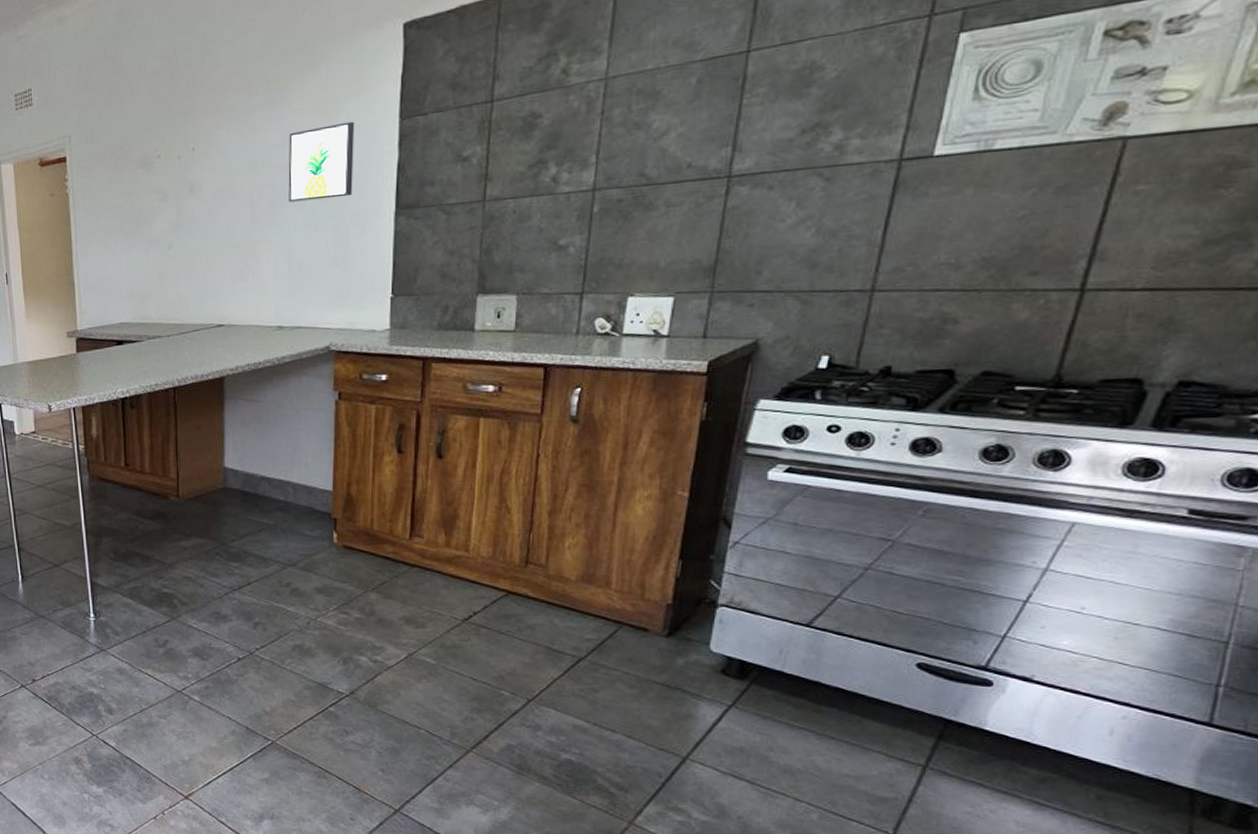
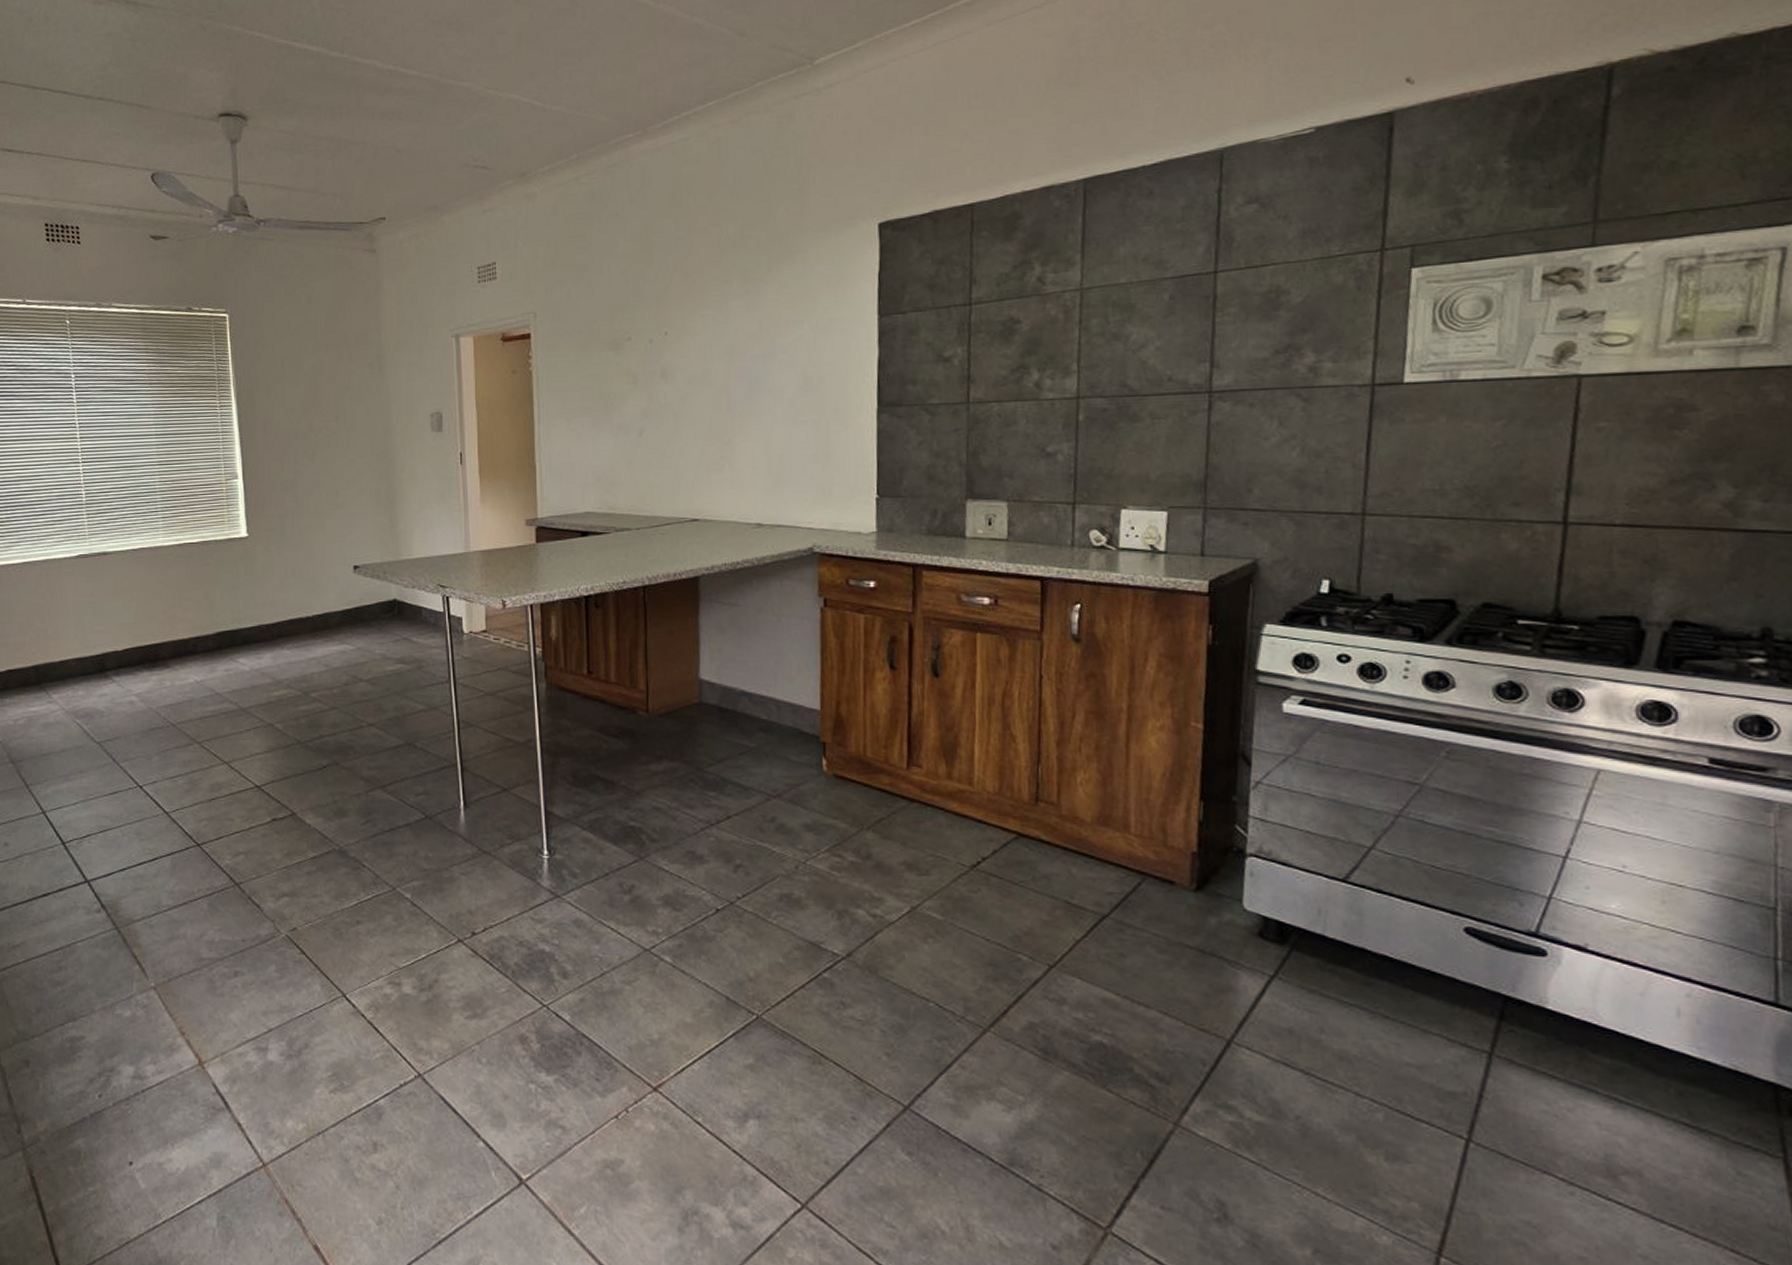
wall art: present [288,121,355,202] -> none [765,315,833,393]

